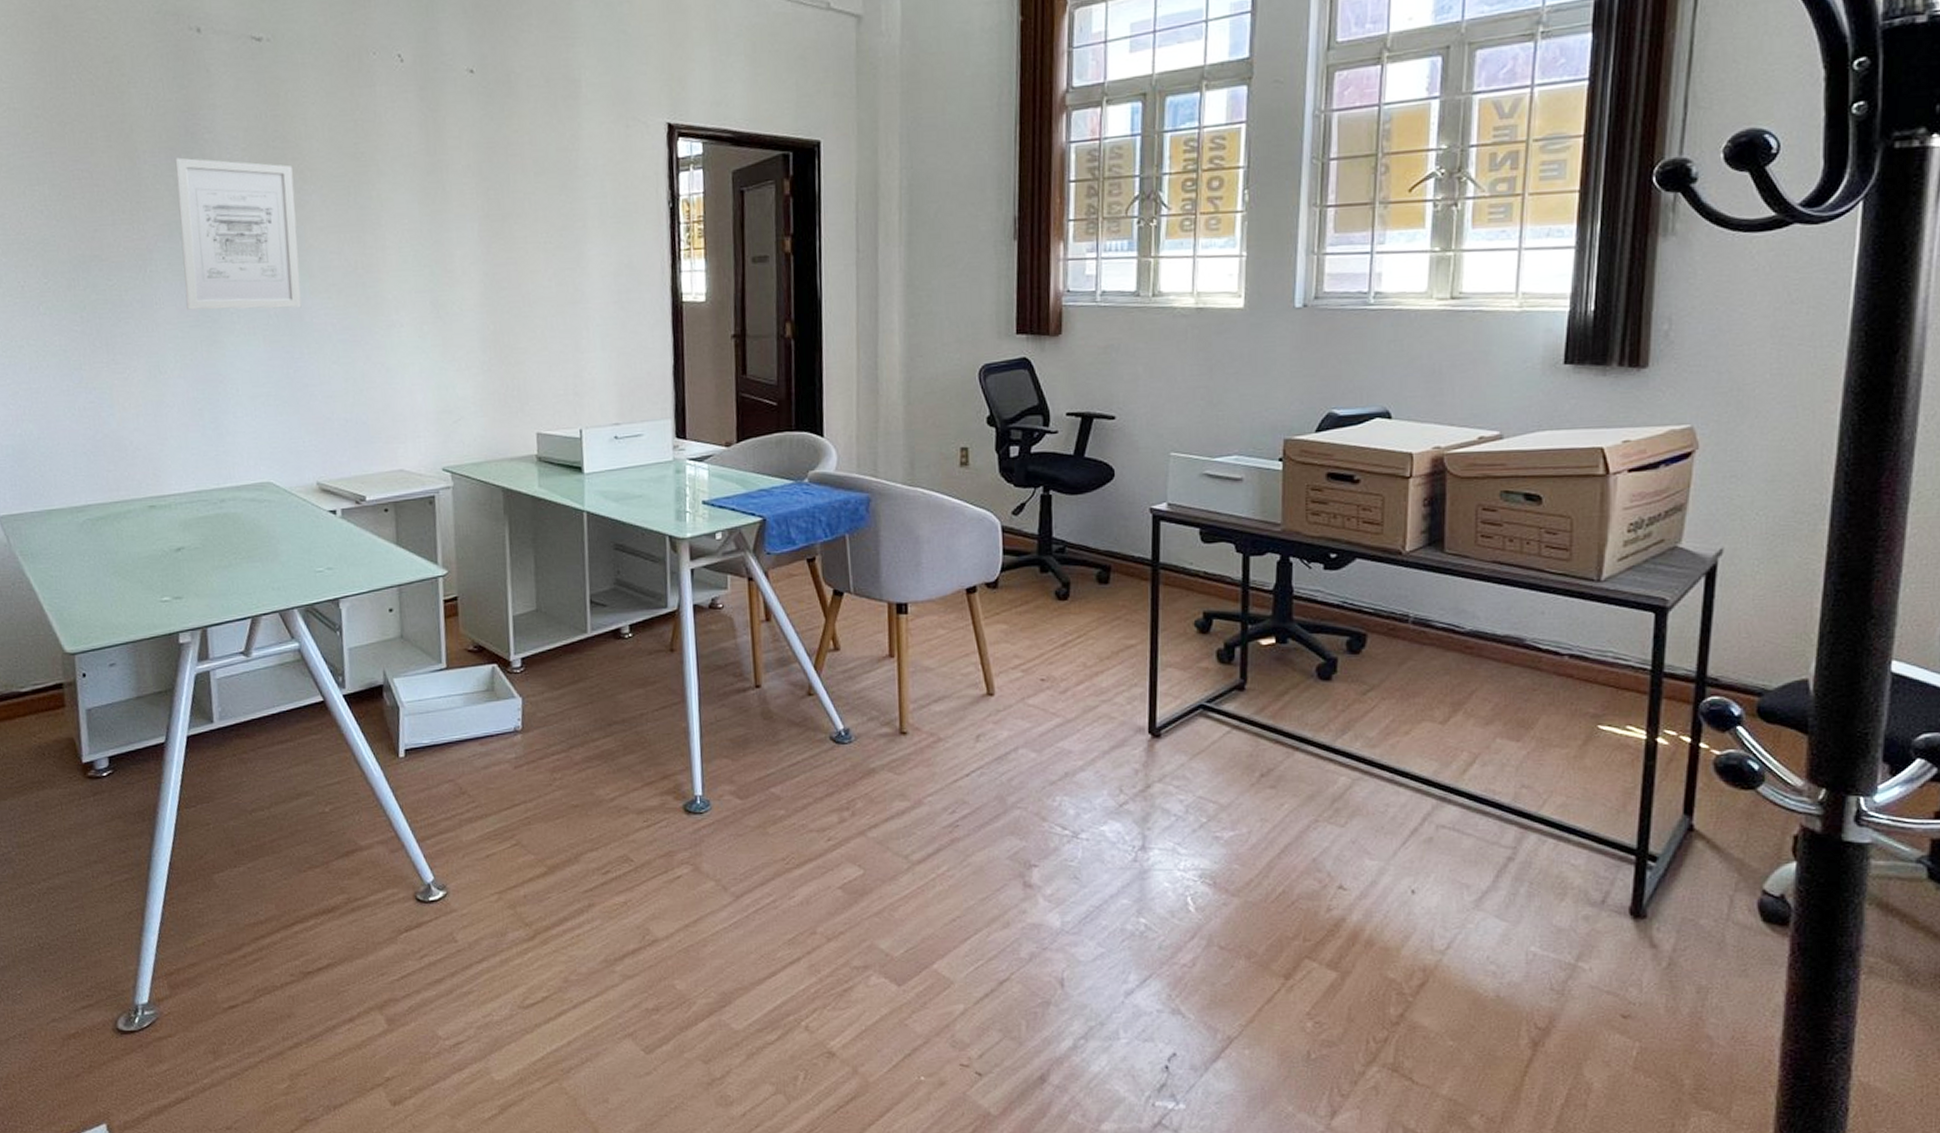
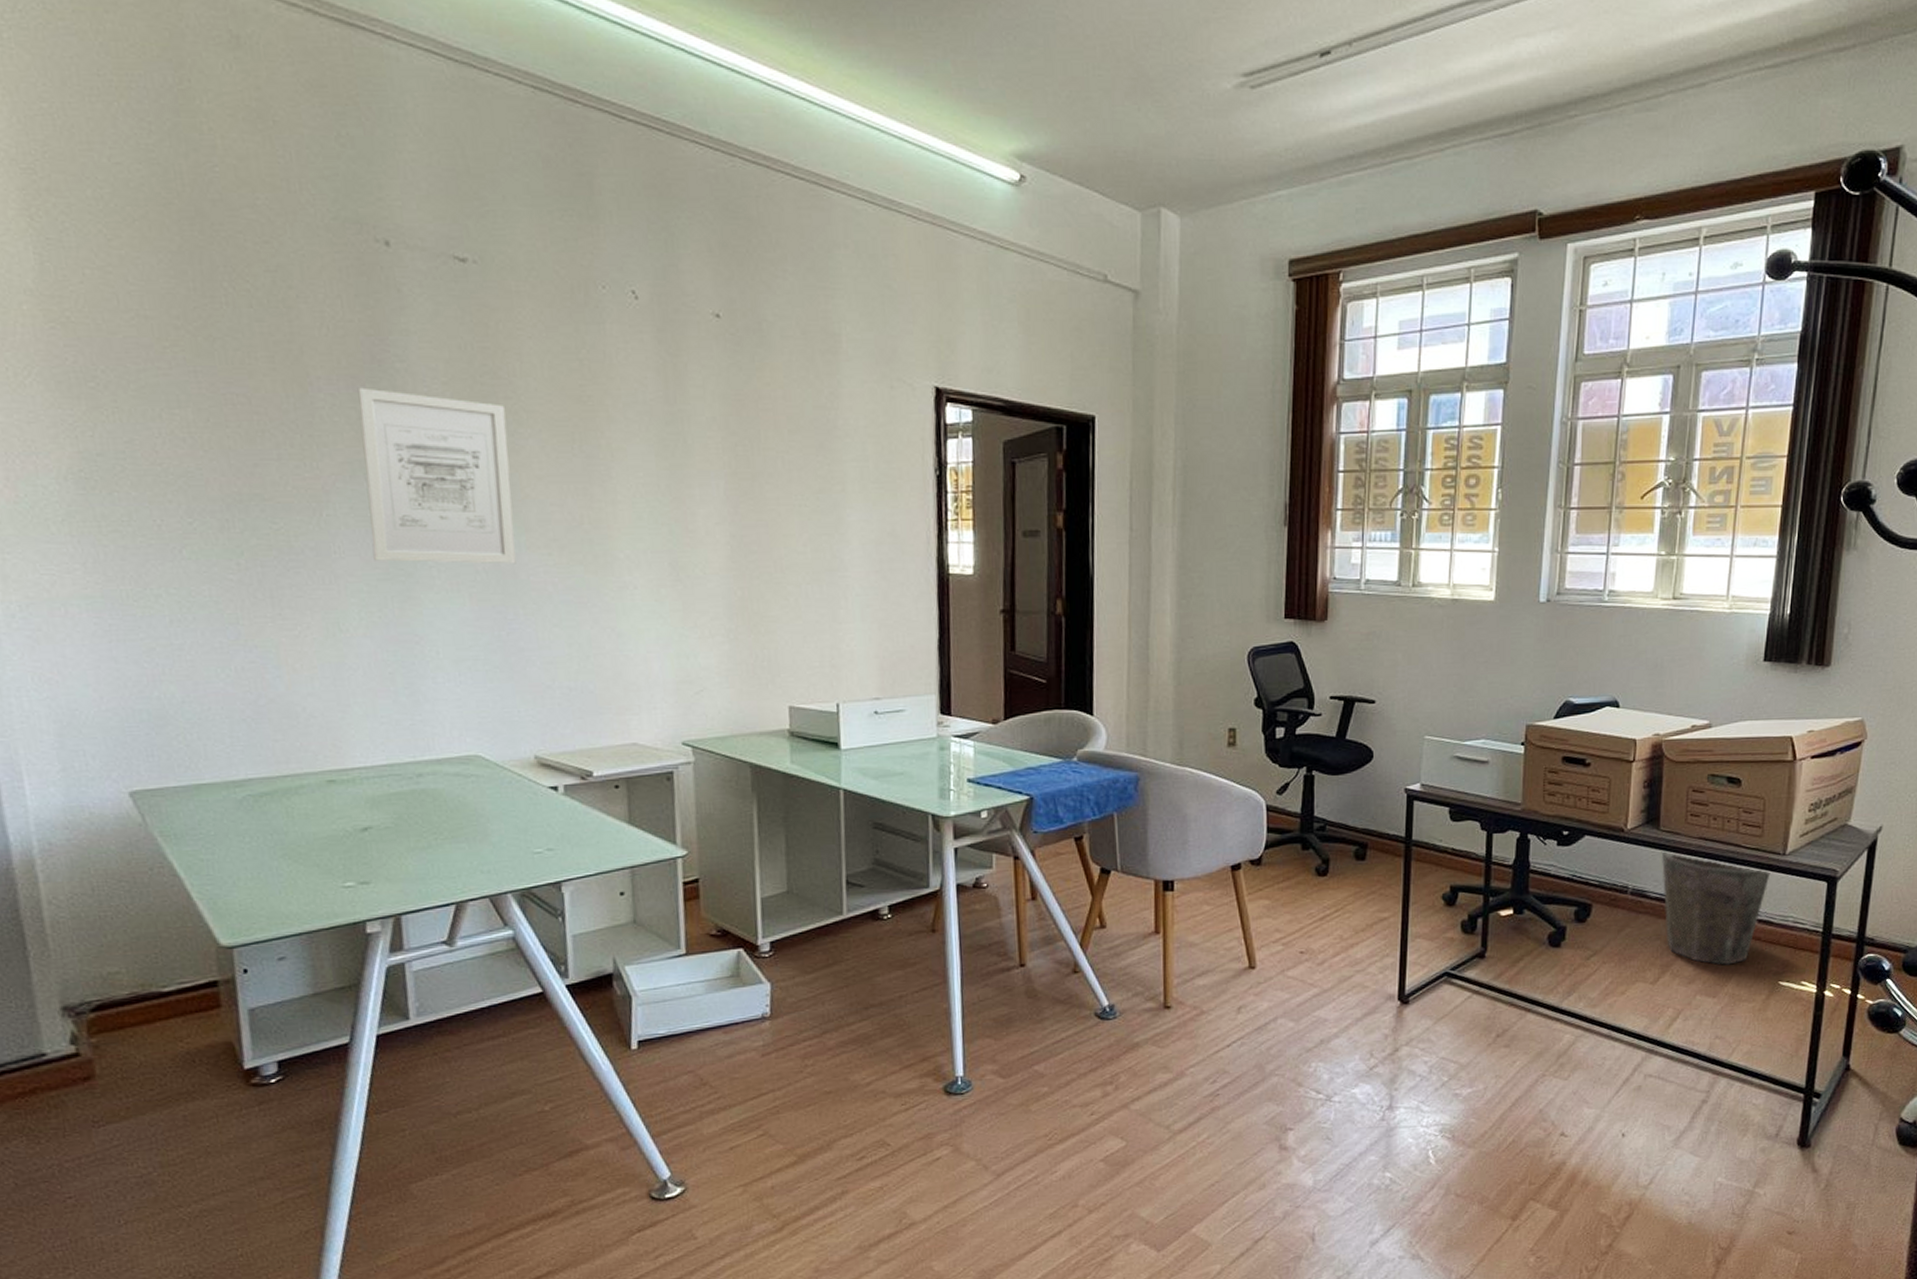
waste bin: none [1447,575,1583,705] -> present [1661,850,1771,965]

